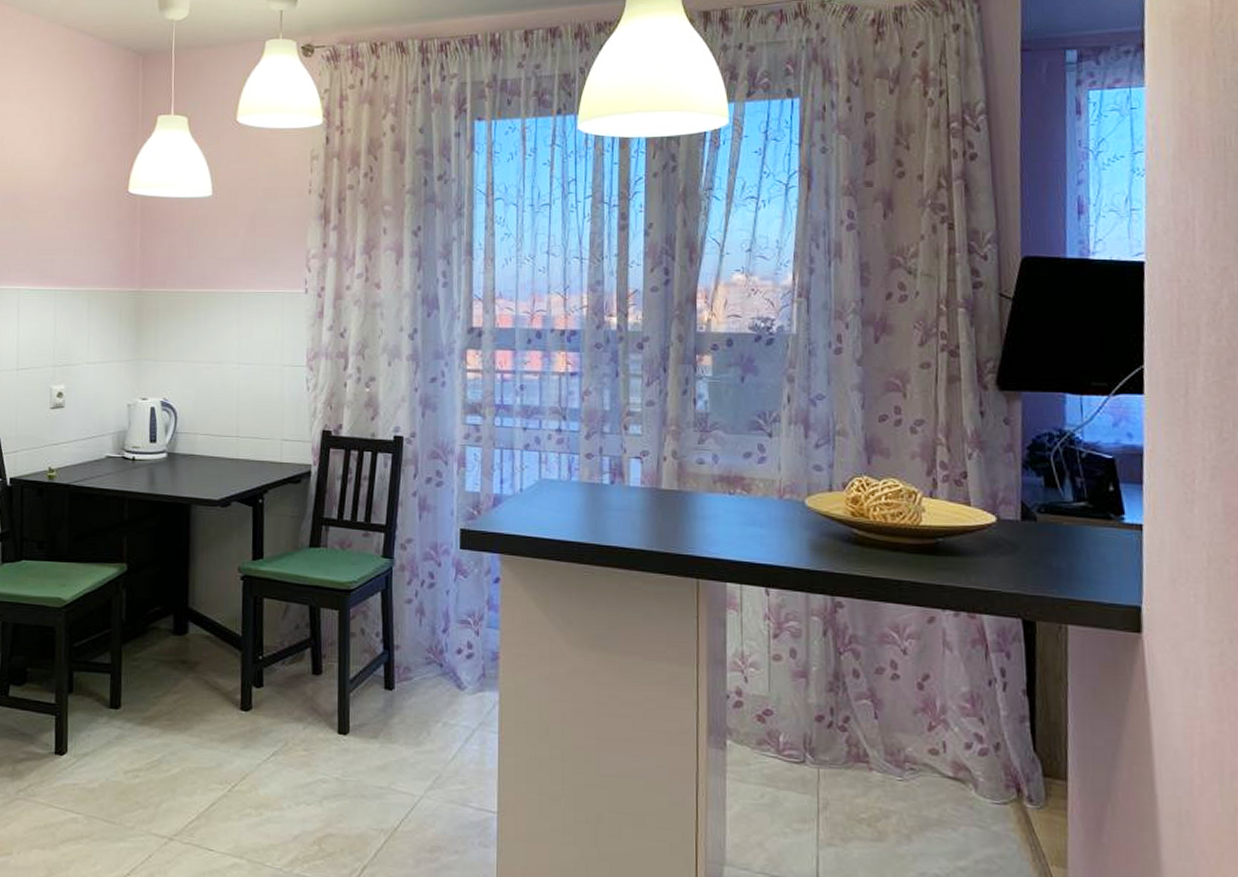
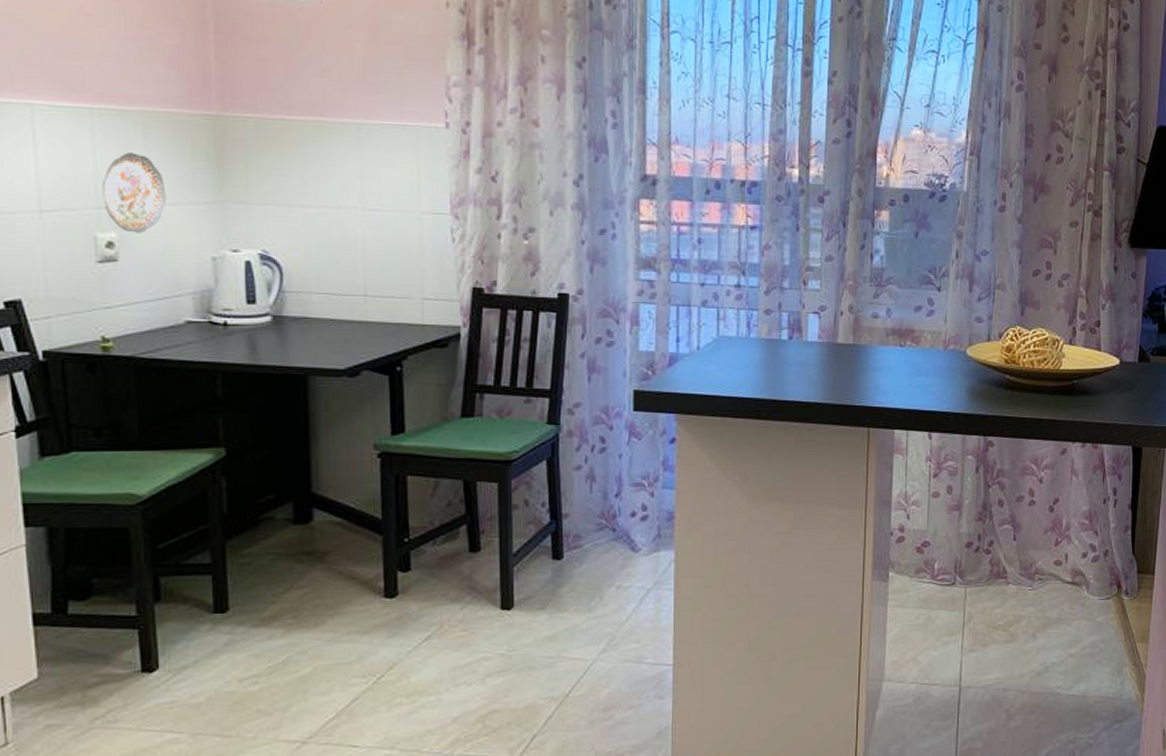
decorative plate: none [58,323,100,385] -> present [103,152,166,233]

